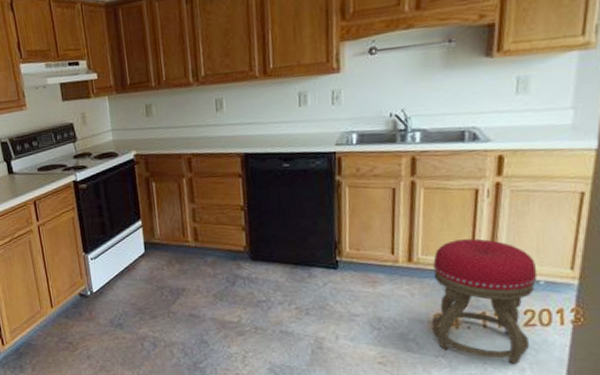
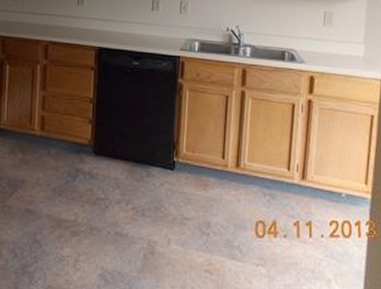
stool: present [432,238,538,364] -> none [254,149,340,275]

